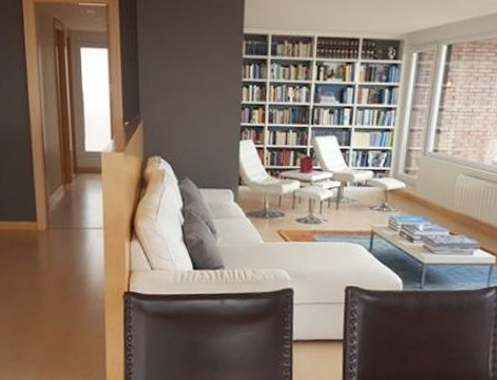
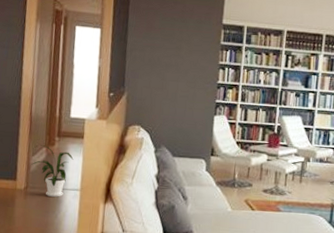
house plant: none [50,183,93,237] -> present [31,145,74,197]

